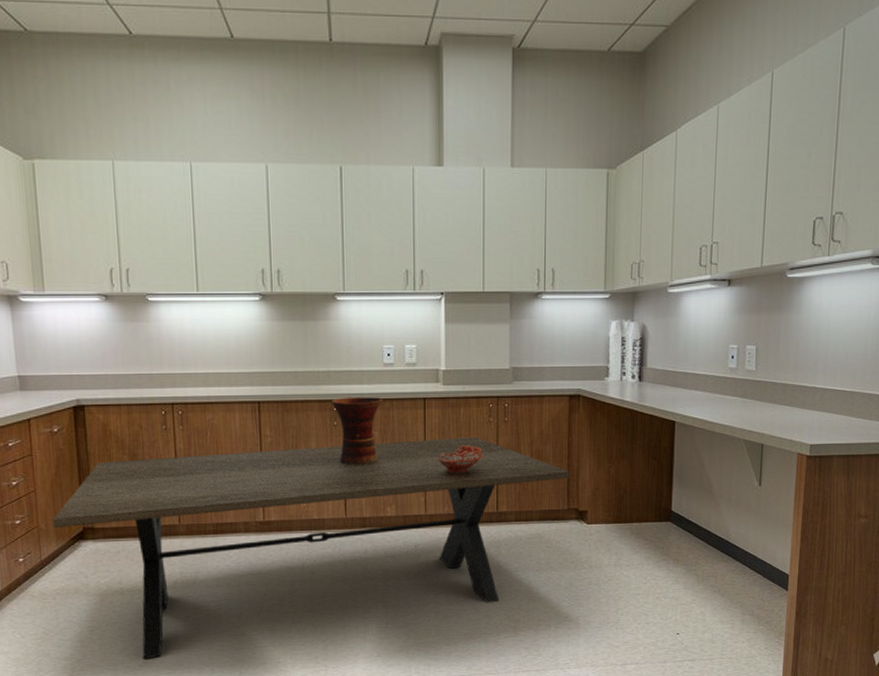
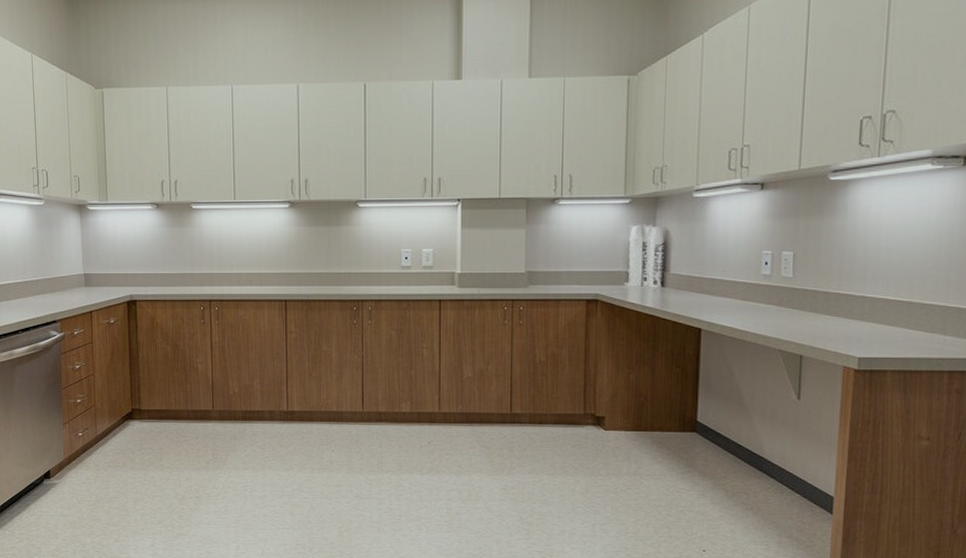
dining table: present [52,436,569,659] -> none [107,338,586,531]
vase: present [331,397,383,465] -> none [352,298,400,362]
ceramic bowl: present [437,445,482,473] -> none [451,347,496,373]

